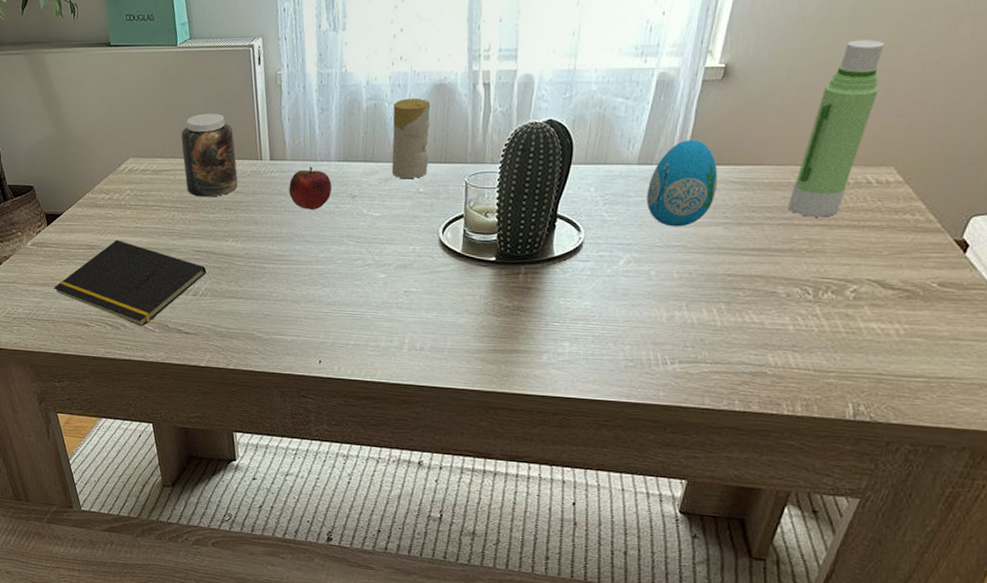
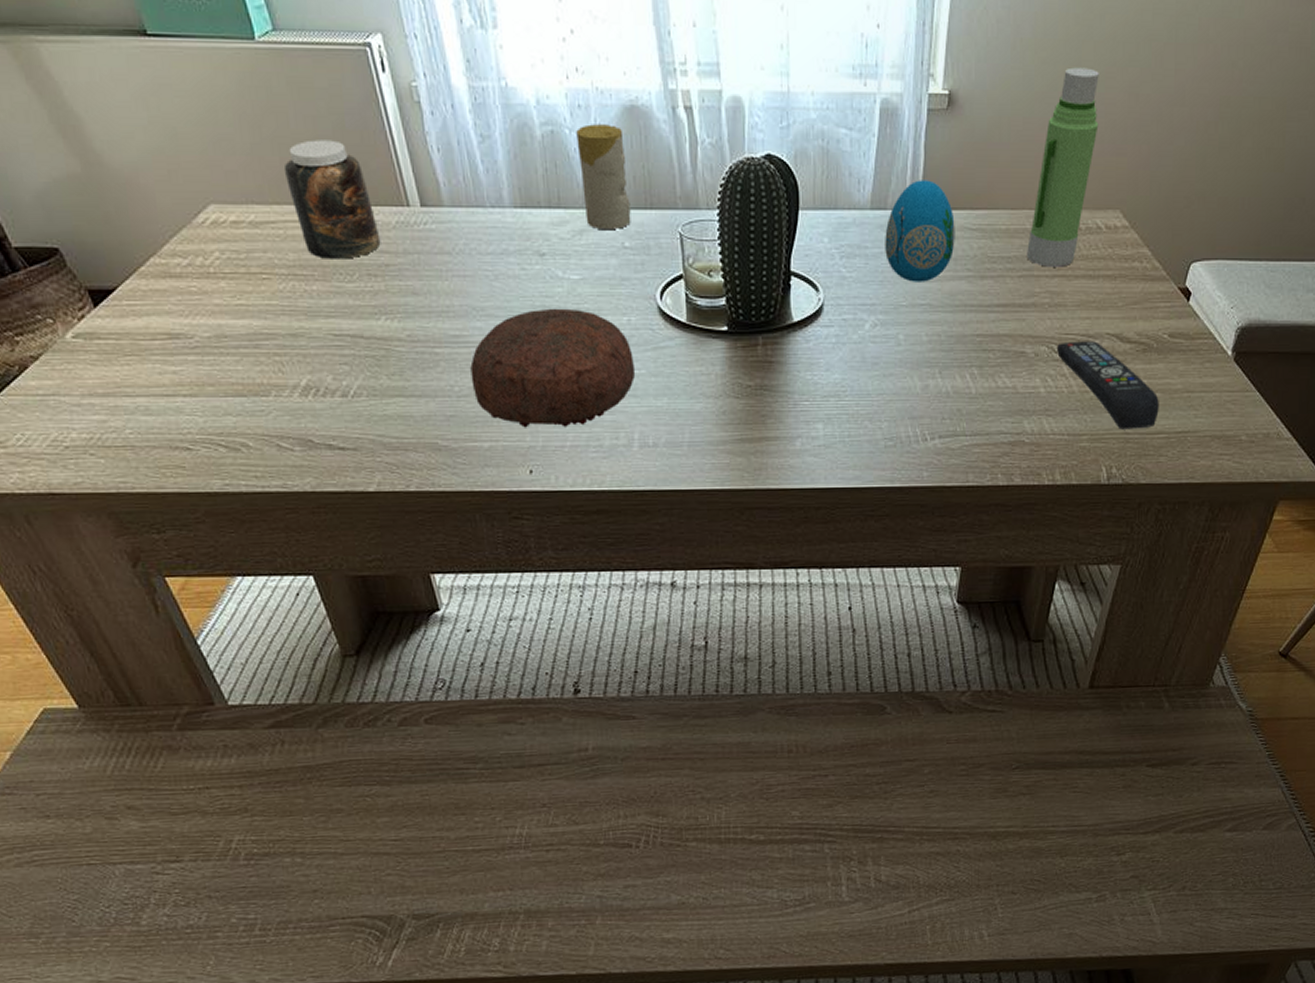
notepad: present [53,239,207,327] -> none [122,324,356,445]
decorative bowl: none [286,237,414,330] -> present [470,308,636,428]
fruit: present [288,166,332,210] -> none [453,214,512,273]
remote control: none [810,285,921,371] -> present [1056,341,1159,430]

